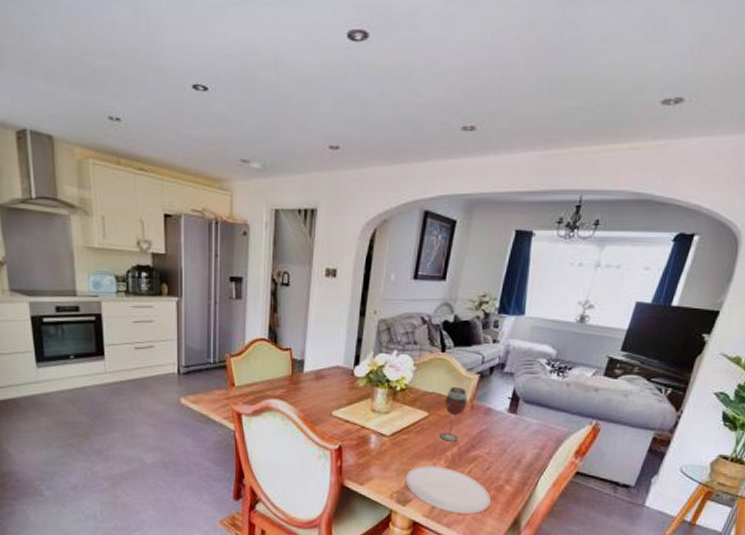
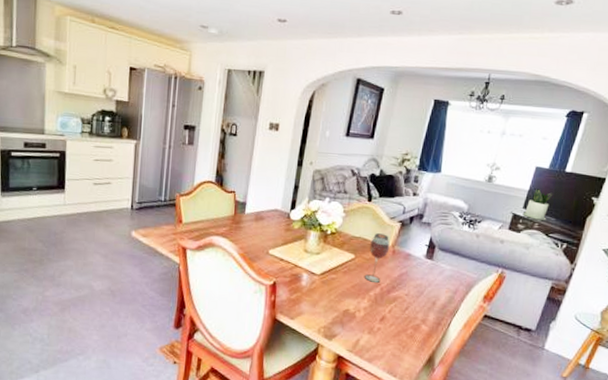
plate: present [405,466,492,514] -> none [332,303,409,351]
planter: none [620,327,656,365] -> present [522,189,553,222]

